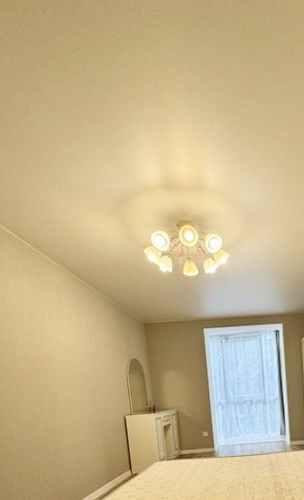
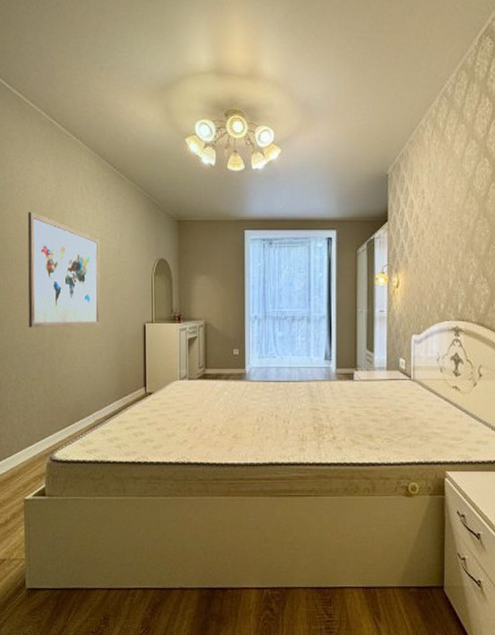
wall art: none [10,324,86,428] -> present [27,211,101,328]

